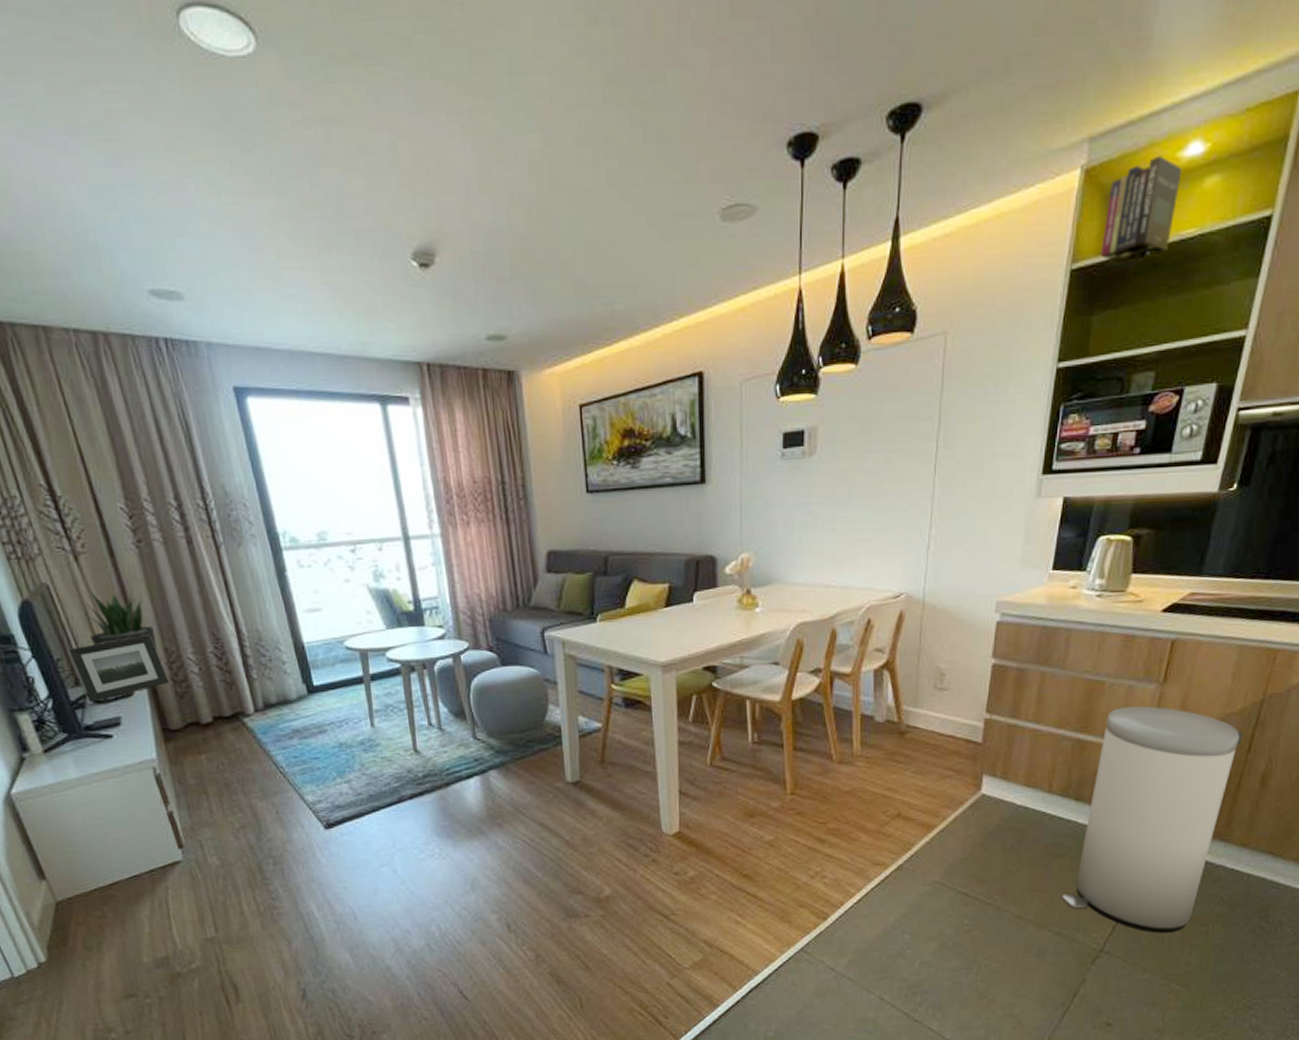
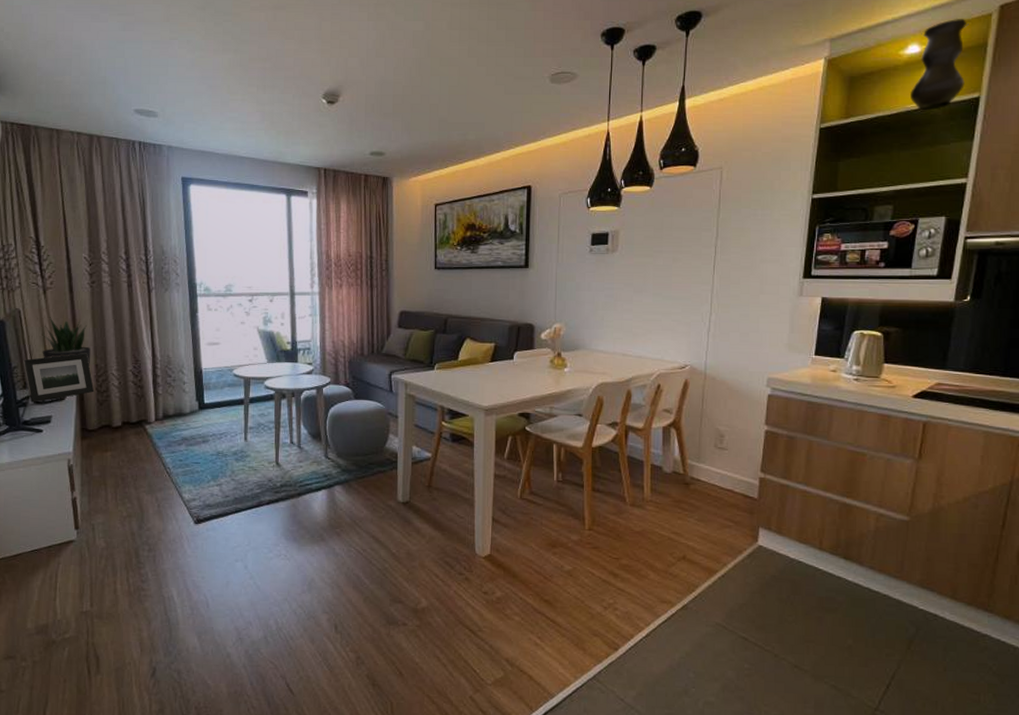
pedal bin: present [1062,706,1243,933] -> none [836,478,996,698]
books: present [1100,155,1183,263] -> none [843,52,905,125]
vase: none [1186,100,1268,239] -> present [910,19,969,111]

